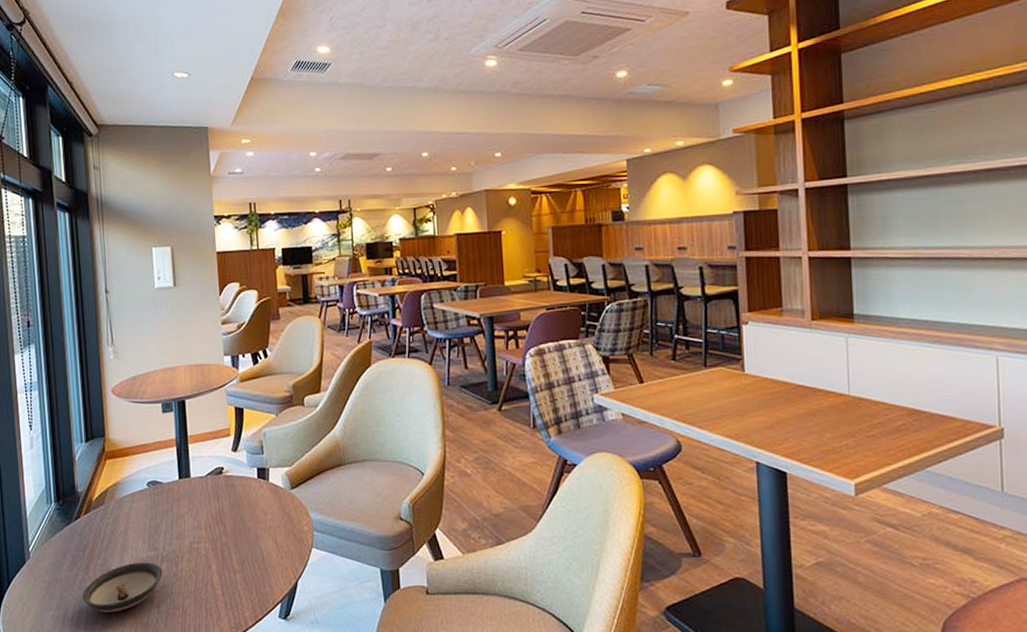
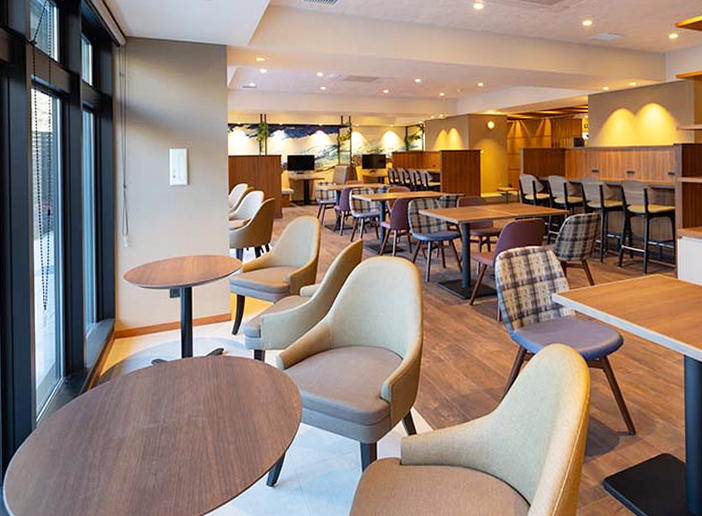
saucer: present [82,562,163,612] -> none [84,433,162,479]

